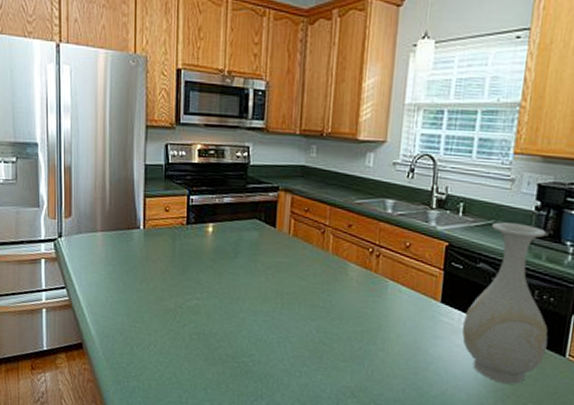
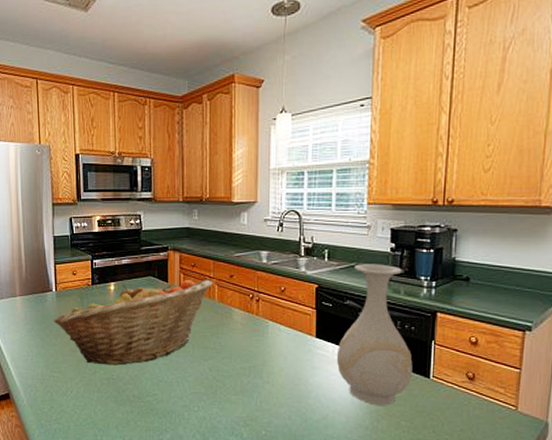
fruit basket: none [139,226,328,320] -> present [53,279,213,366]

